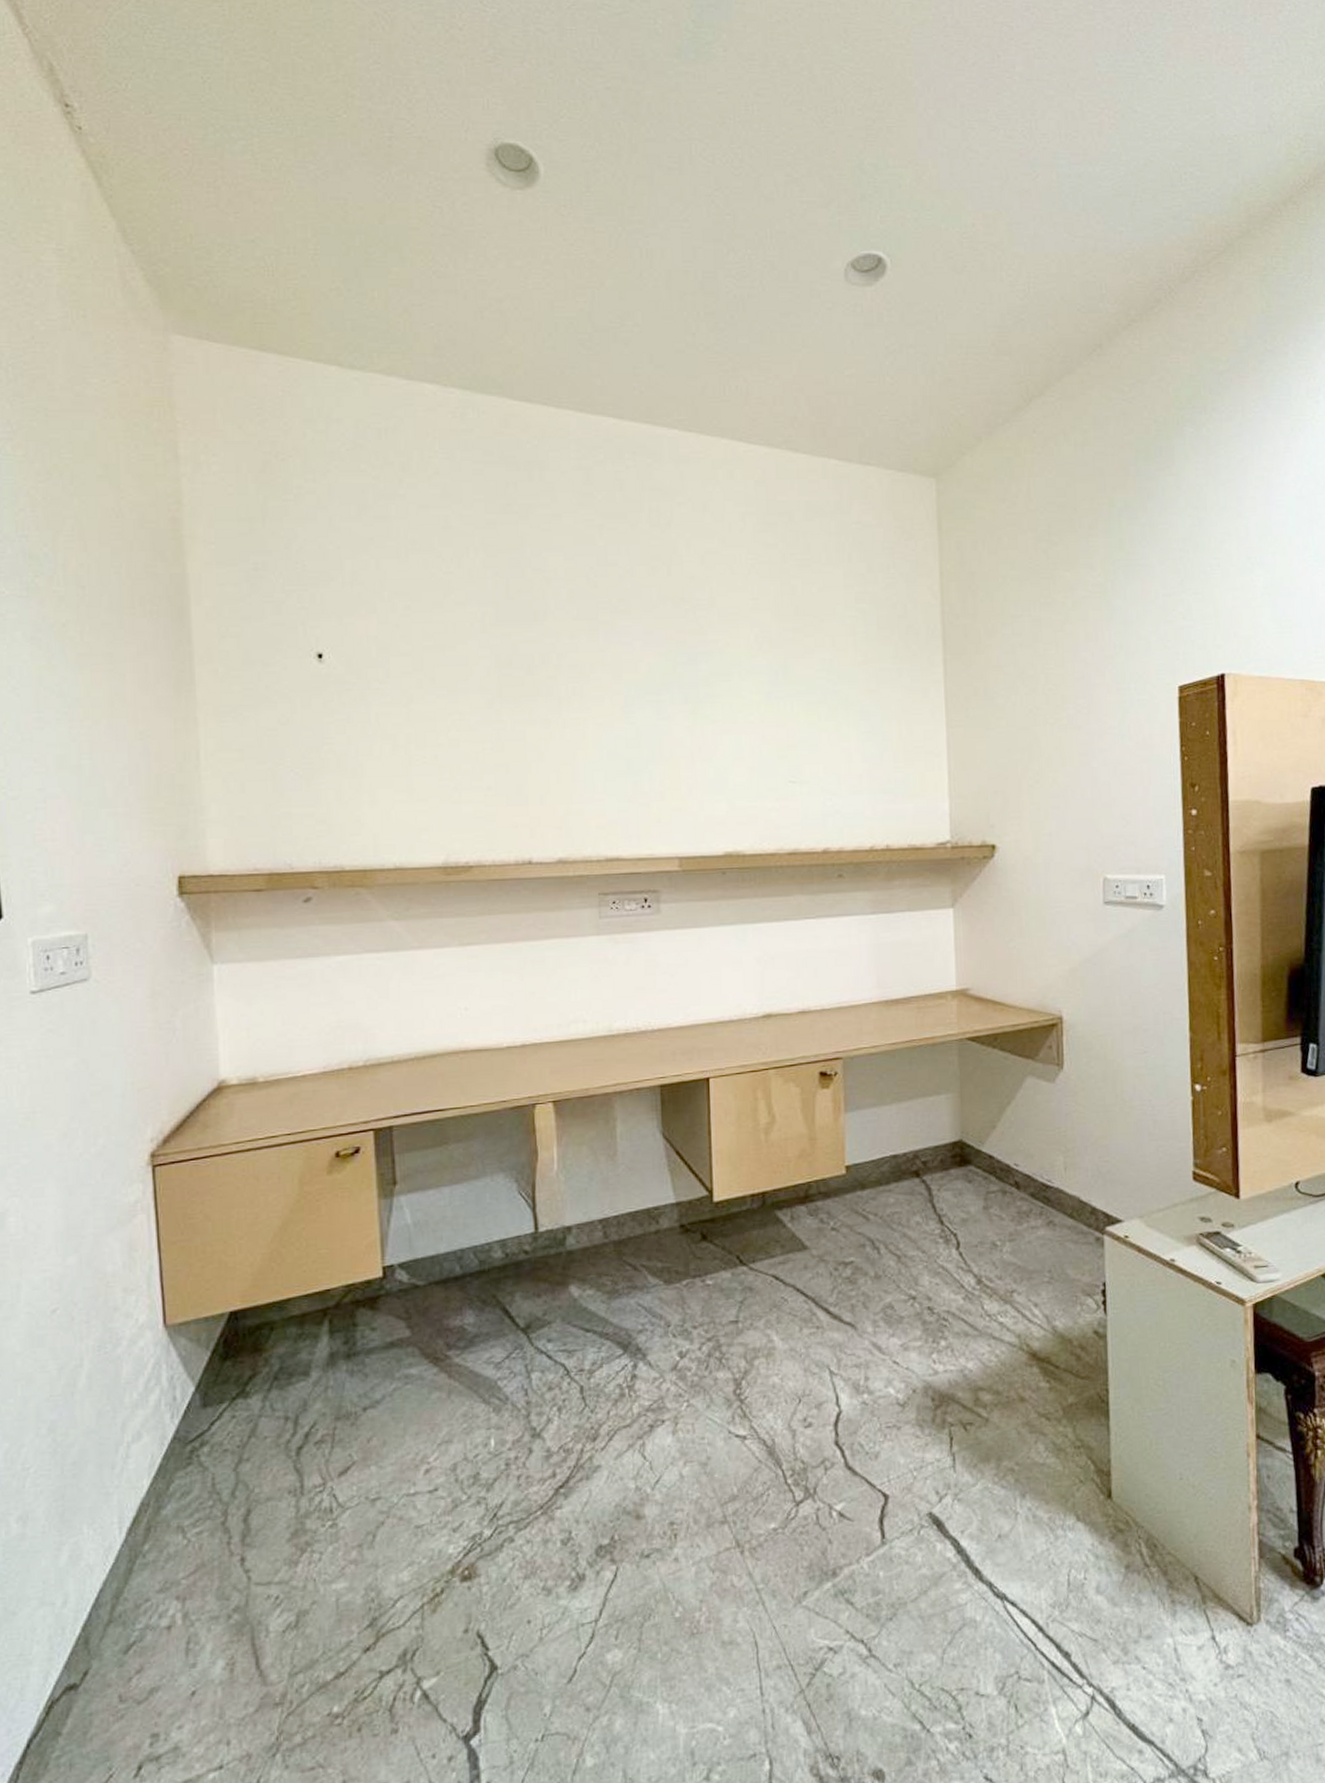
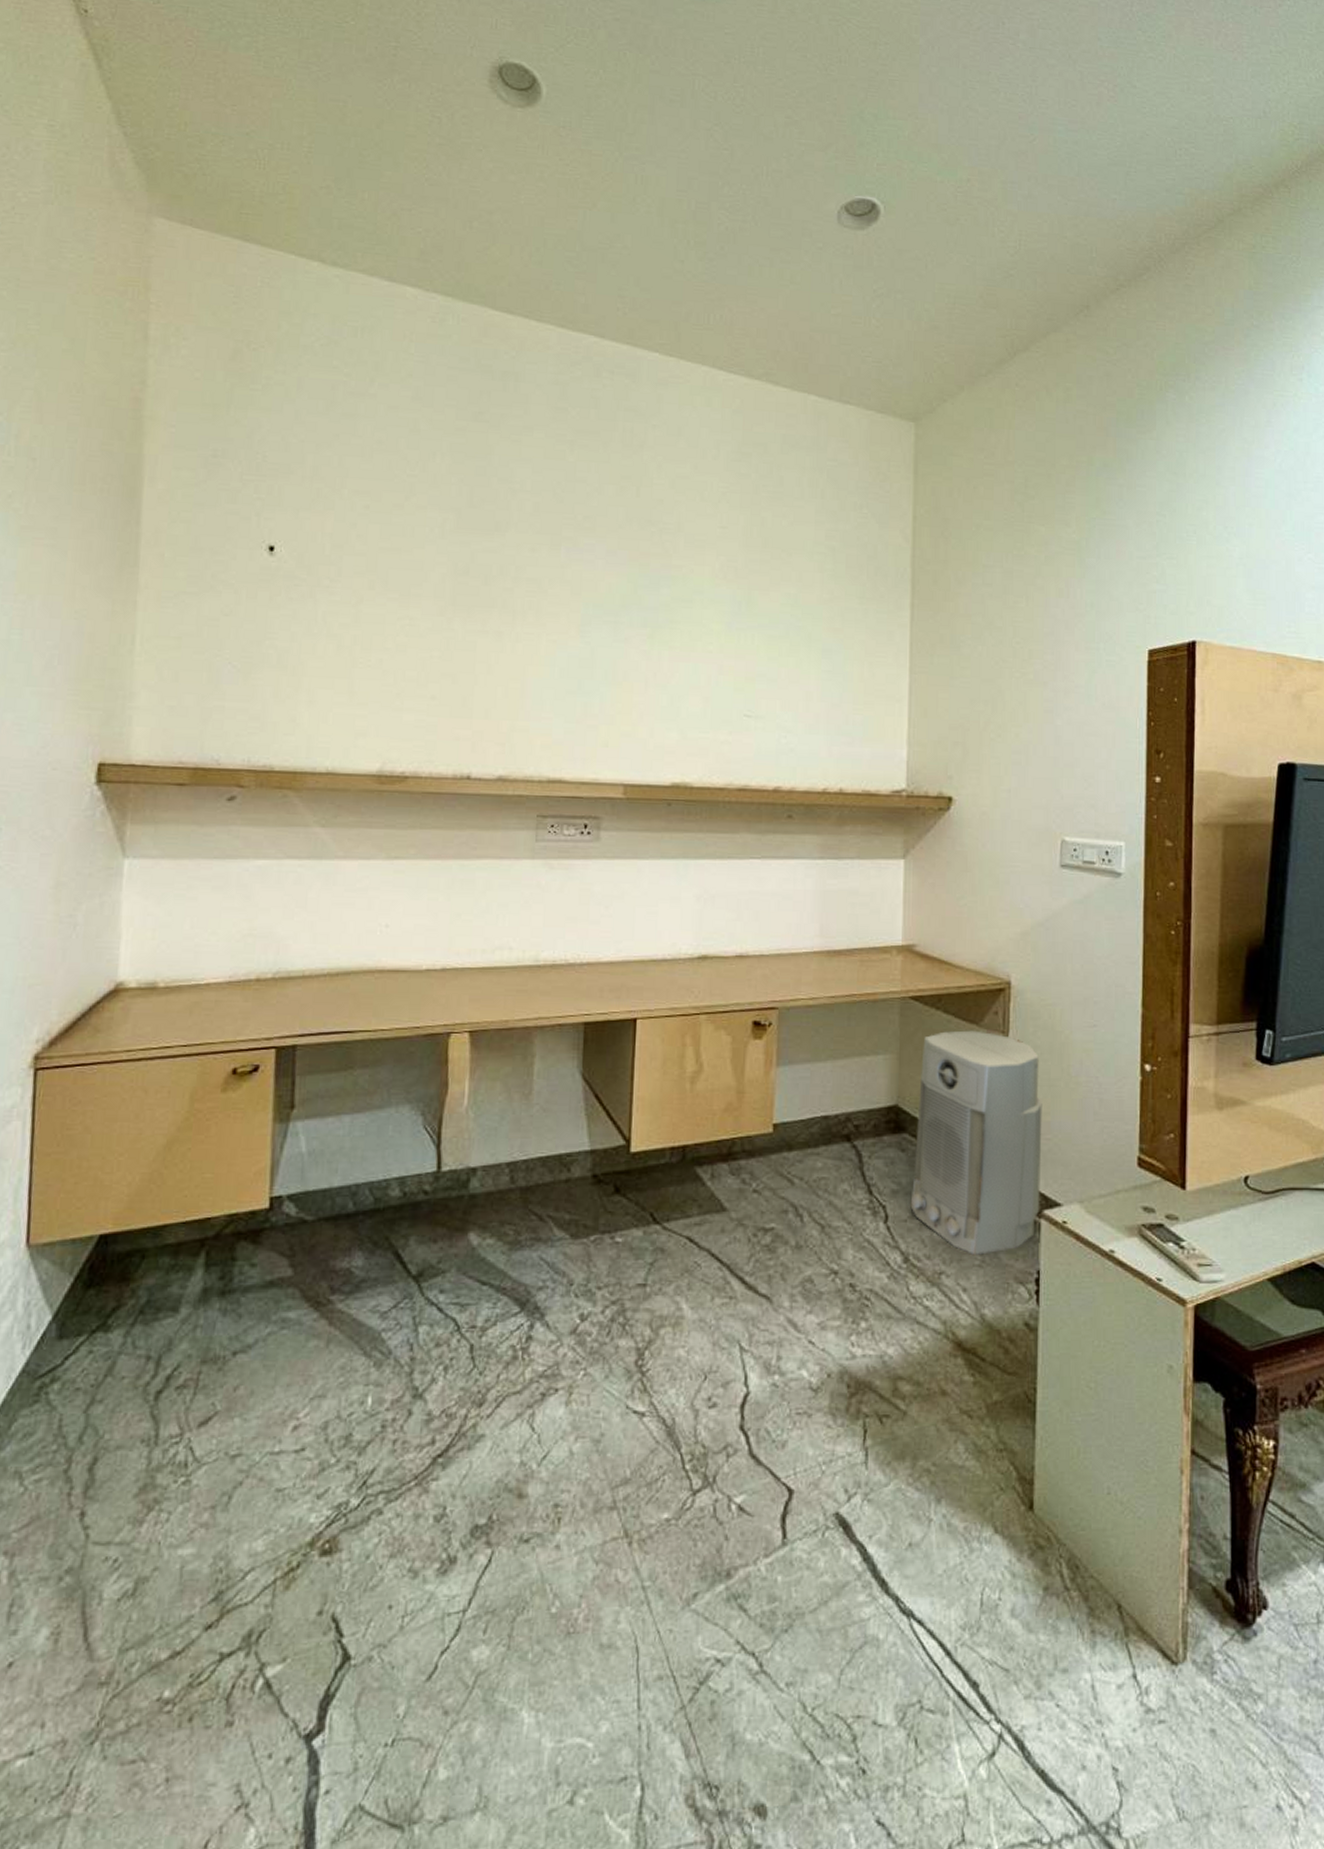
air purifier: none [979,1065,1102,1274] -> present [910,1030,1042,1256]

